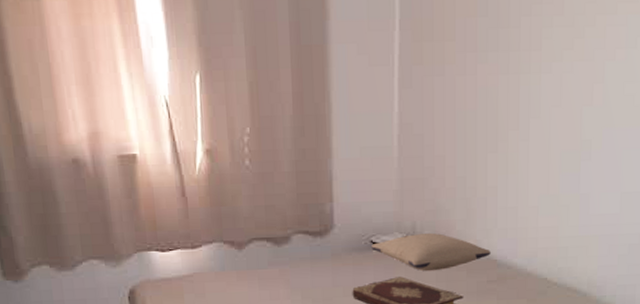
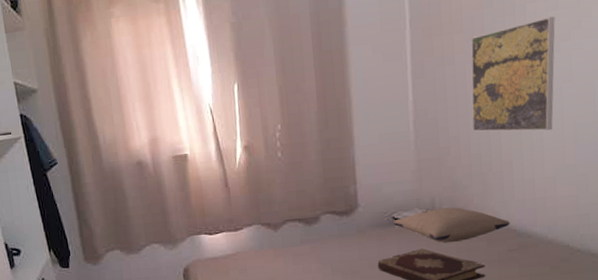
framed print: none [459,34,549,157] -> present [471,16,555,132]

